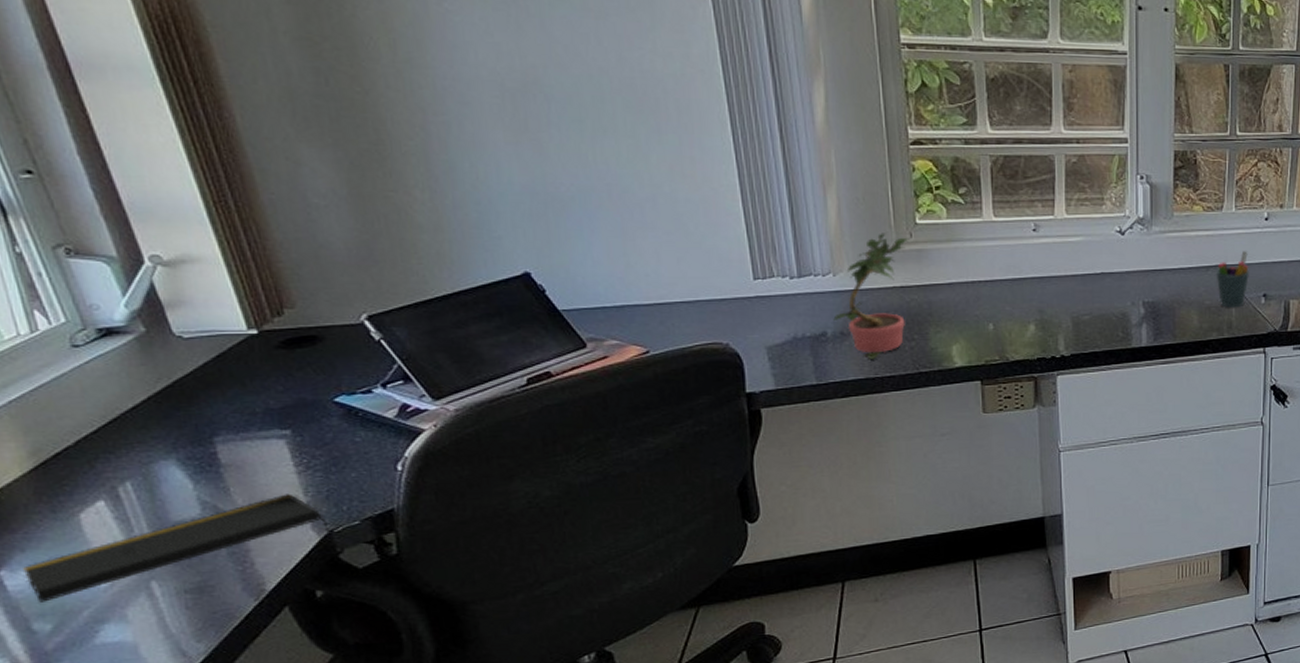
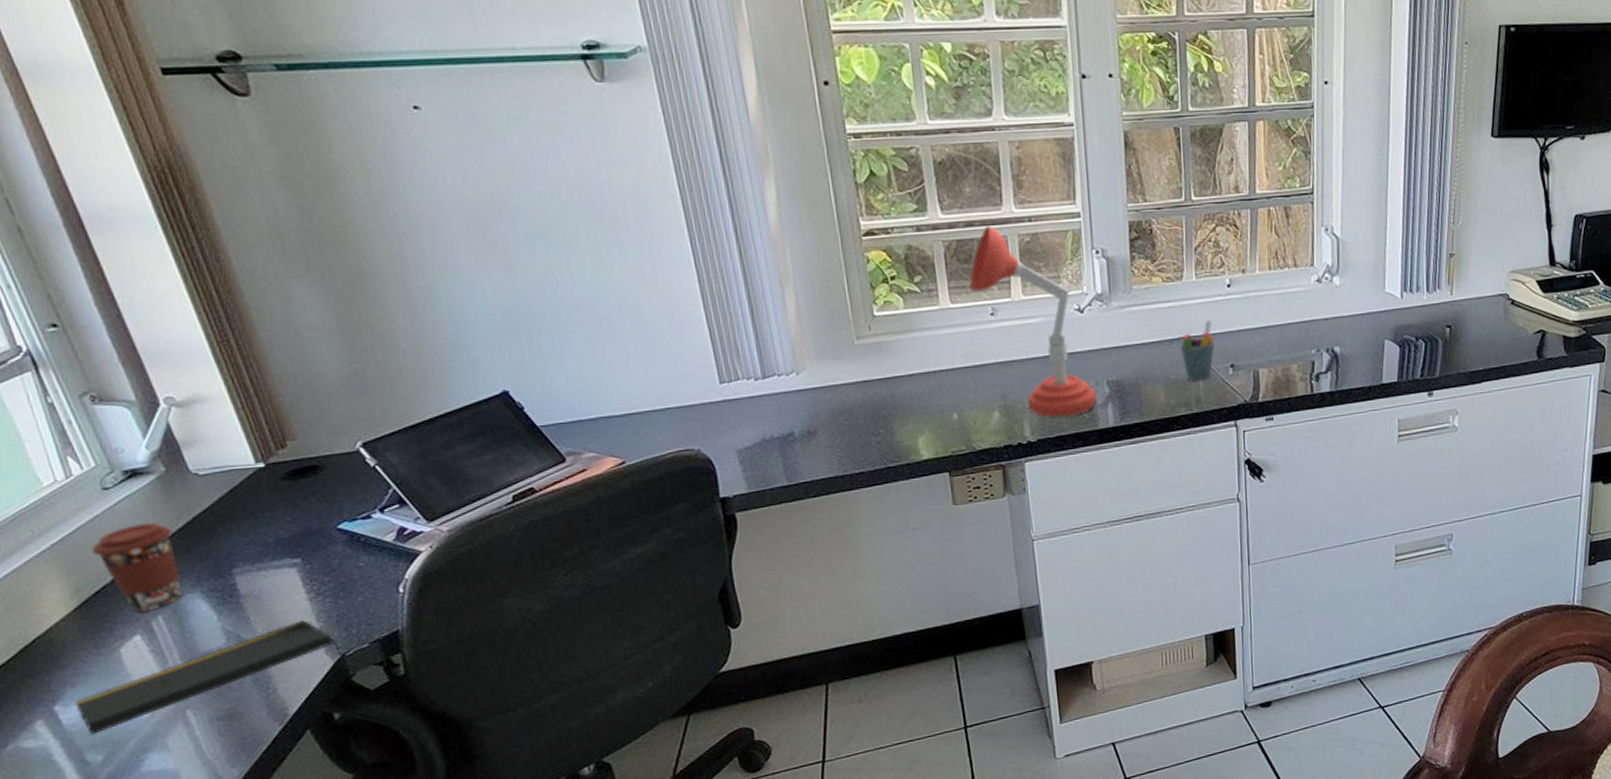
coffee cup: none [54,383,155,477] -> present [91,522,182,613]
potted plant: present [833,233,909,359] -> none [799,327,870,457]
desk lamp: none [1014,144,1131,334] -> present [969,226,1097,418]

